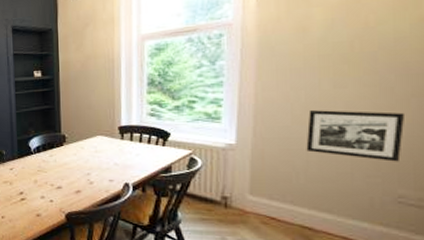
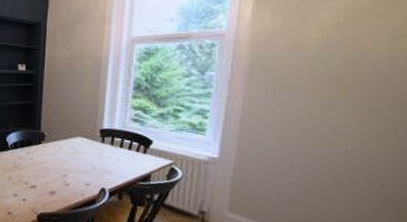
picture frame: present [306,110,406,162] -> none [289,131,393,191]

